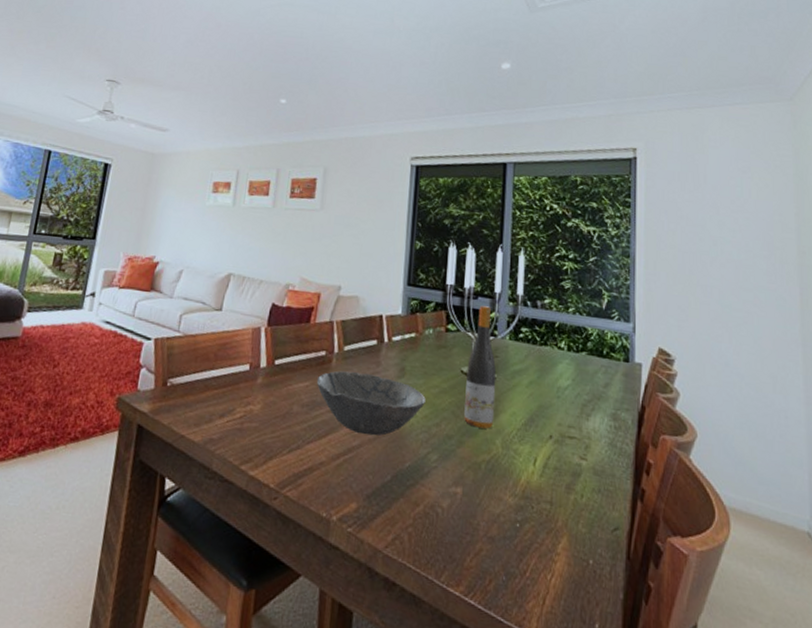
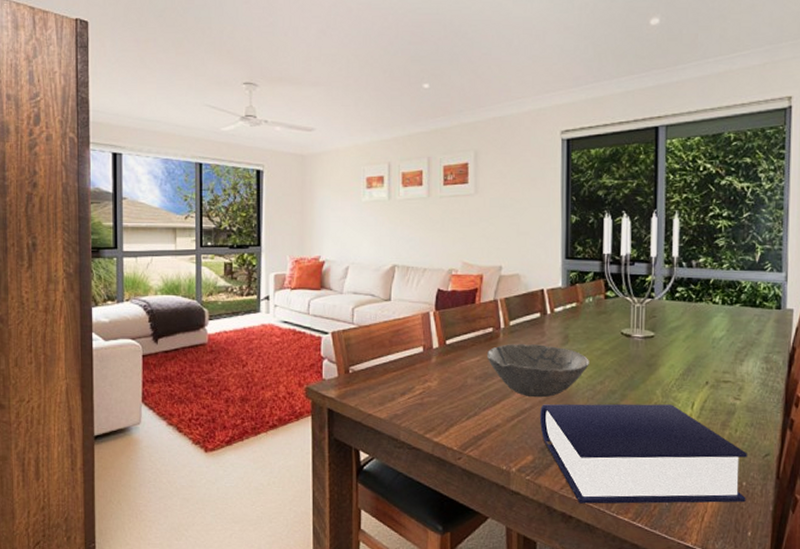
book: none [368,443,594,586] -> present [540,404,747,504]
wine bottle: present [464,305,496,429] -> none [626,271,655,382]

